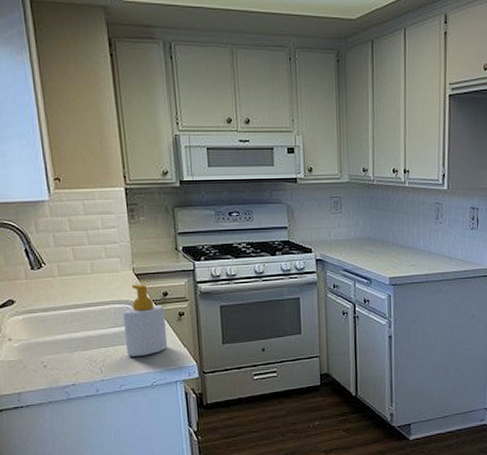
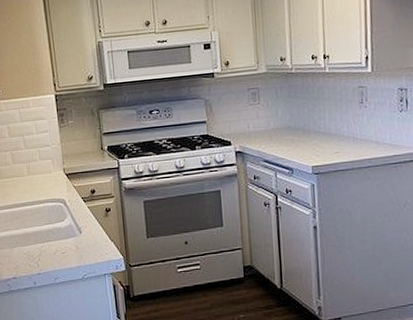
soap bottle: present [123,284,168,357] -> none [55,183,97,251]

